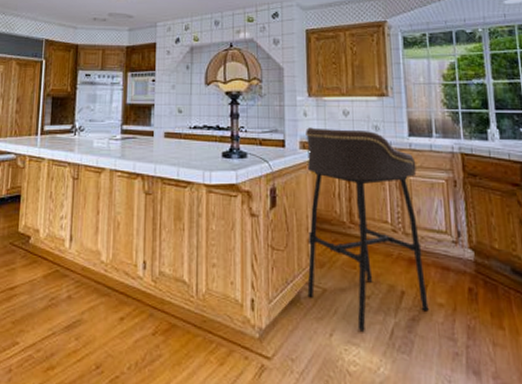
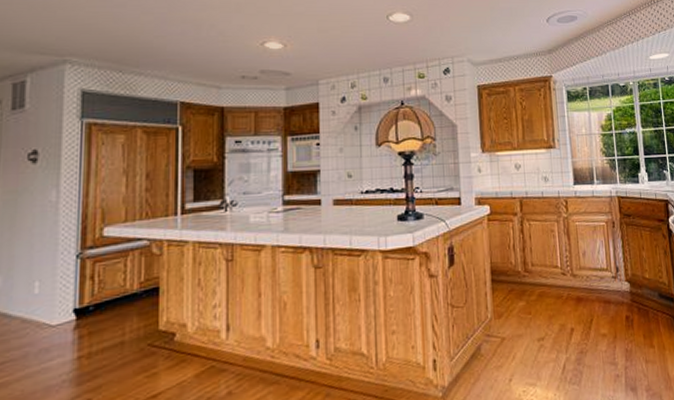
bar stool: present [306,127,429,331] -> none [480,182,594,372]

